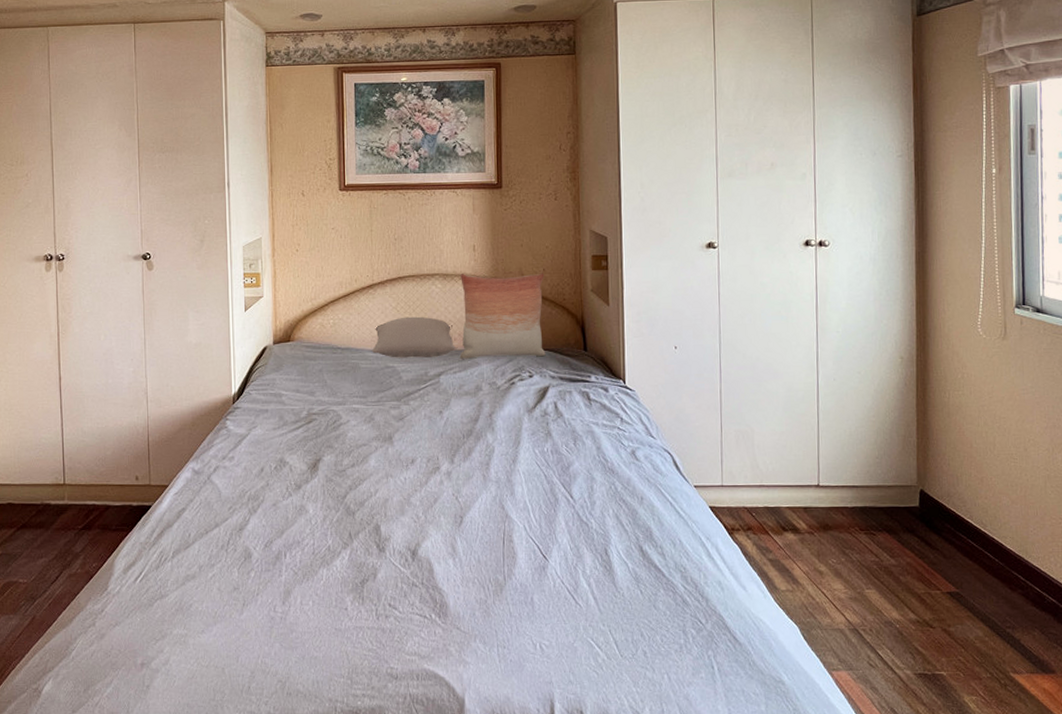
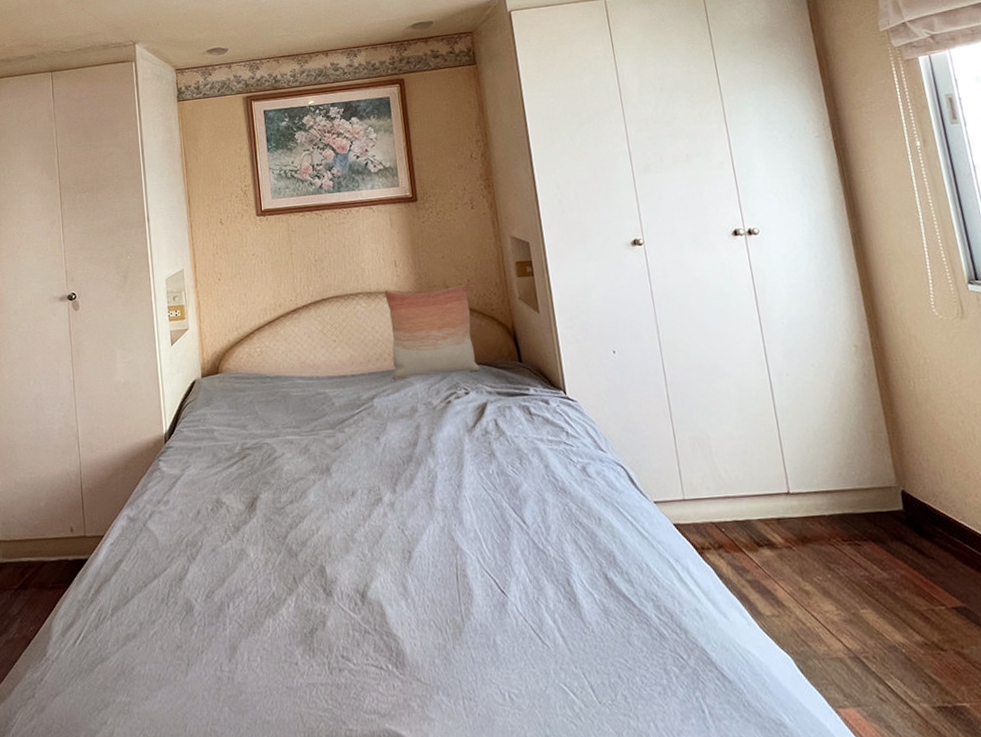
pillow: present [372,316,457,358] -> none [301,338,388,384]

